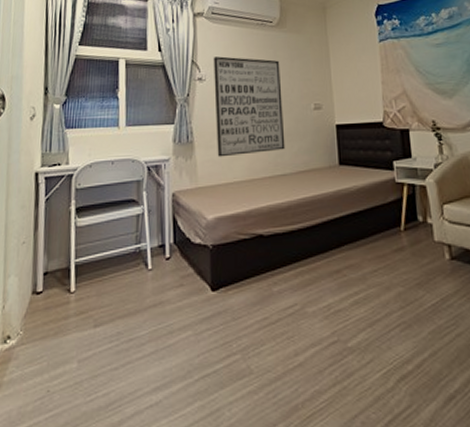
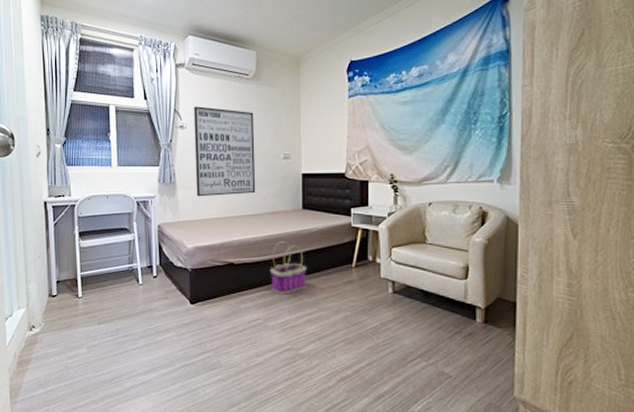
basket: none [306,204,350,271] -> present [270,241,307,295]

